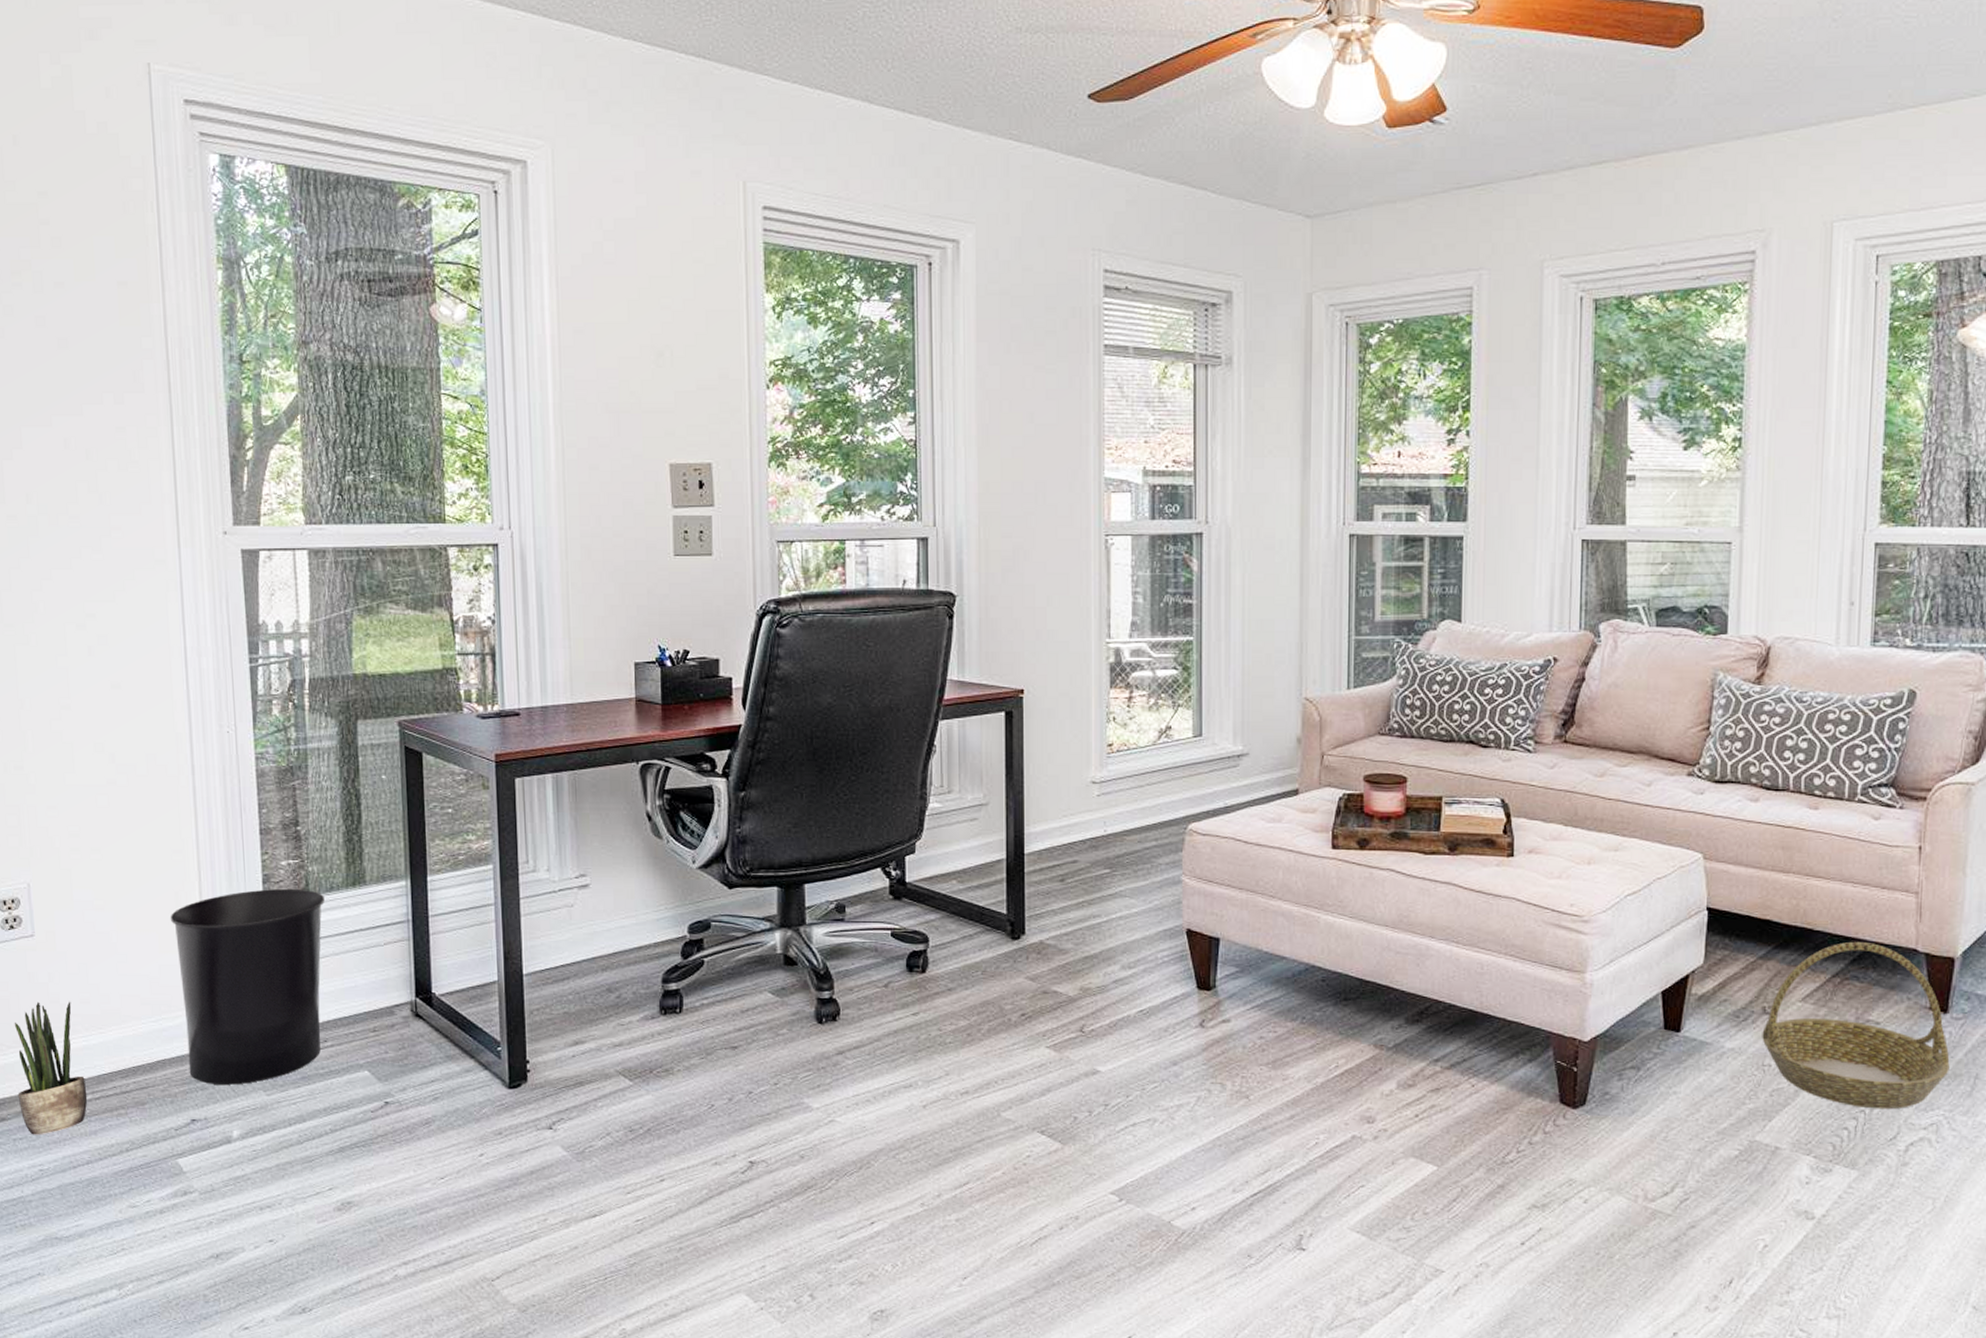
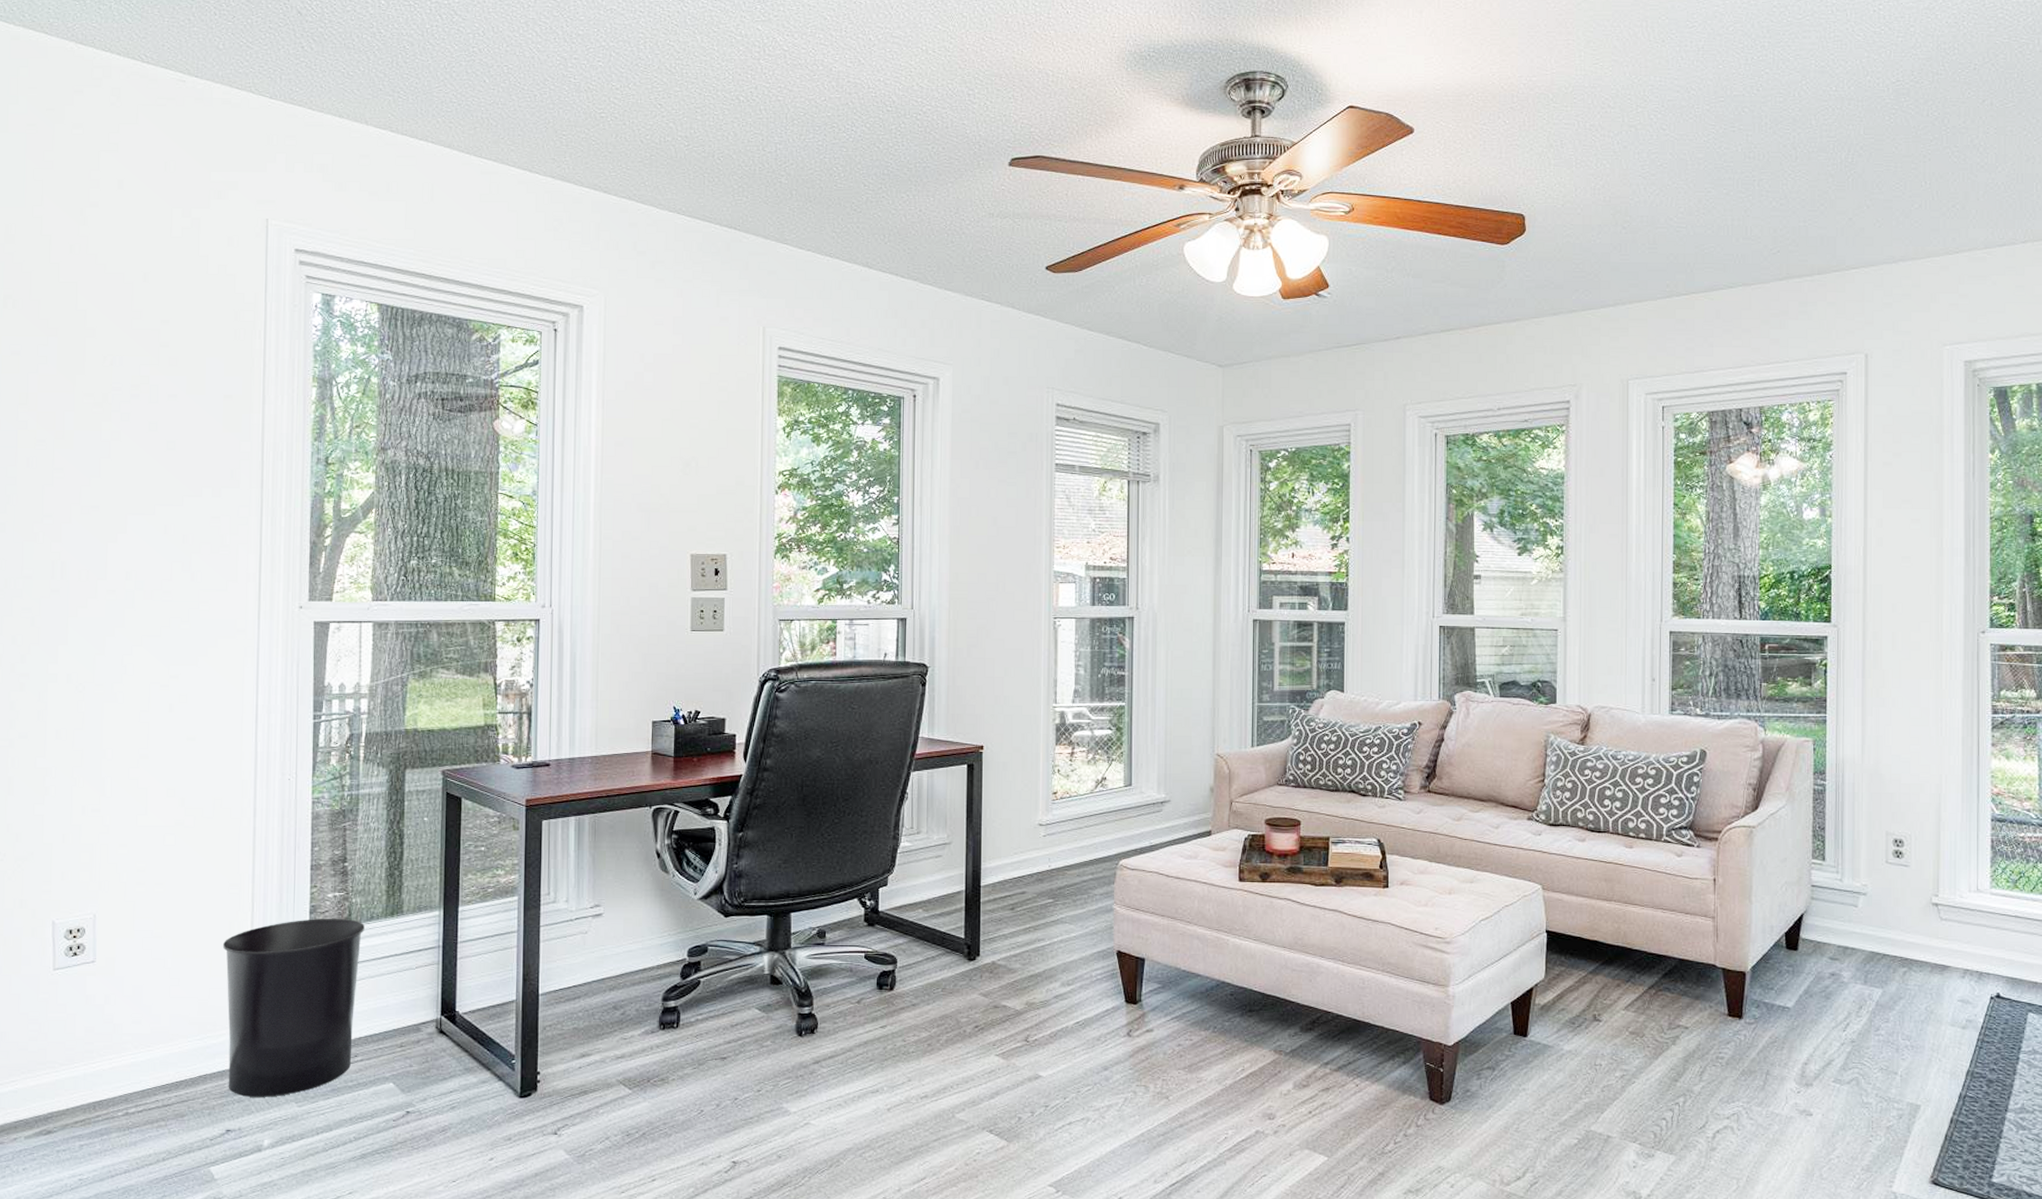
potted plant: present [14,1001,88,1135] -> none [65,1021,131,1147]
basket: present [1762,941,1950,1110] -> none [1594,958,1746,1102]

